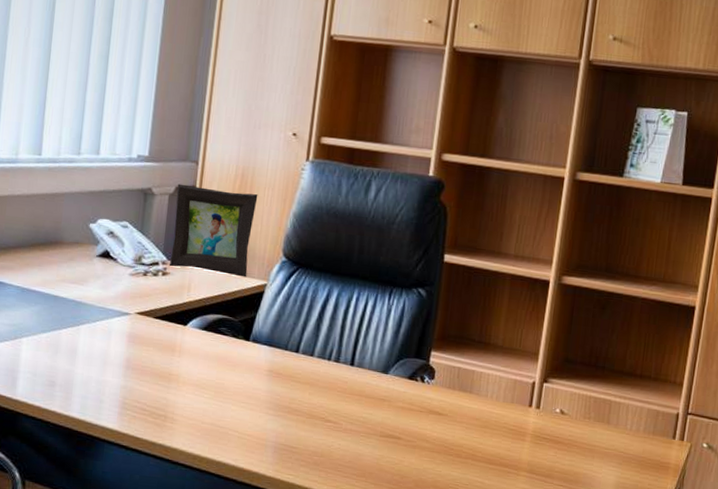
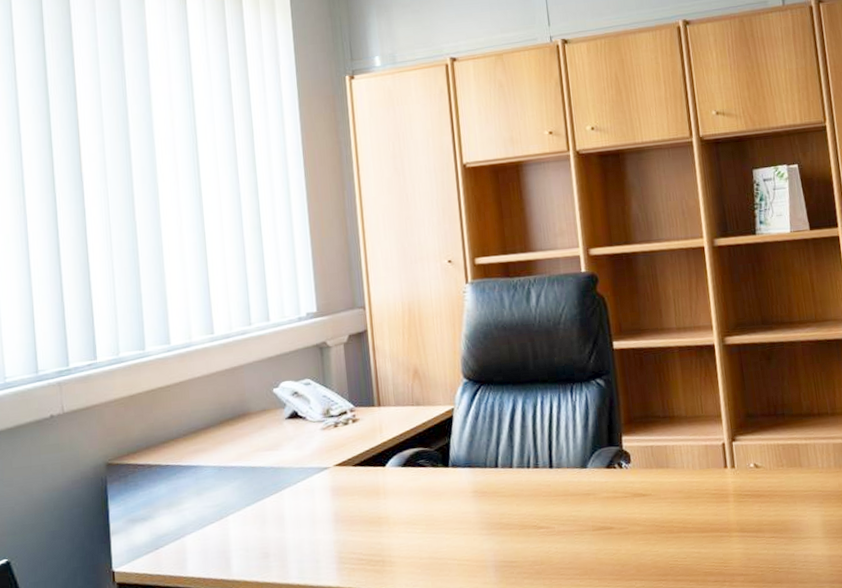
picture frame: present [169,183,258,278] -> none [349,325,434,413]

